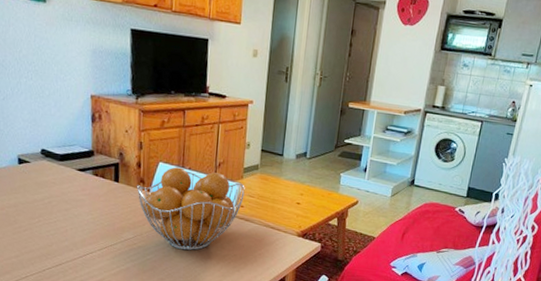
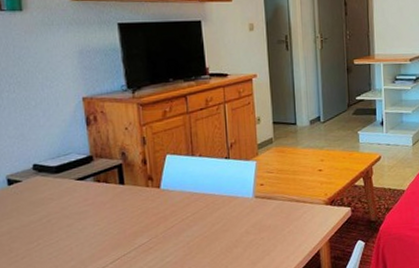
fruit basket: present [136,167,245,251] -> none [144,154,263,245]

